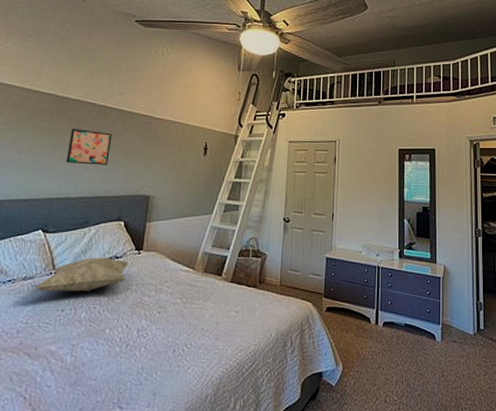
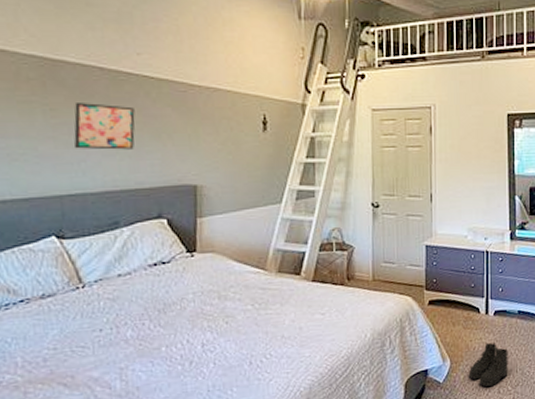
decorative pillow: present [35,257,129,292] -> none [59,264,180,310]
boots: none [358,351,396,395] -> present [468,342,510,387]

